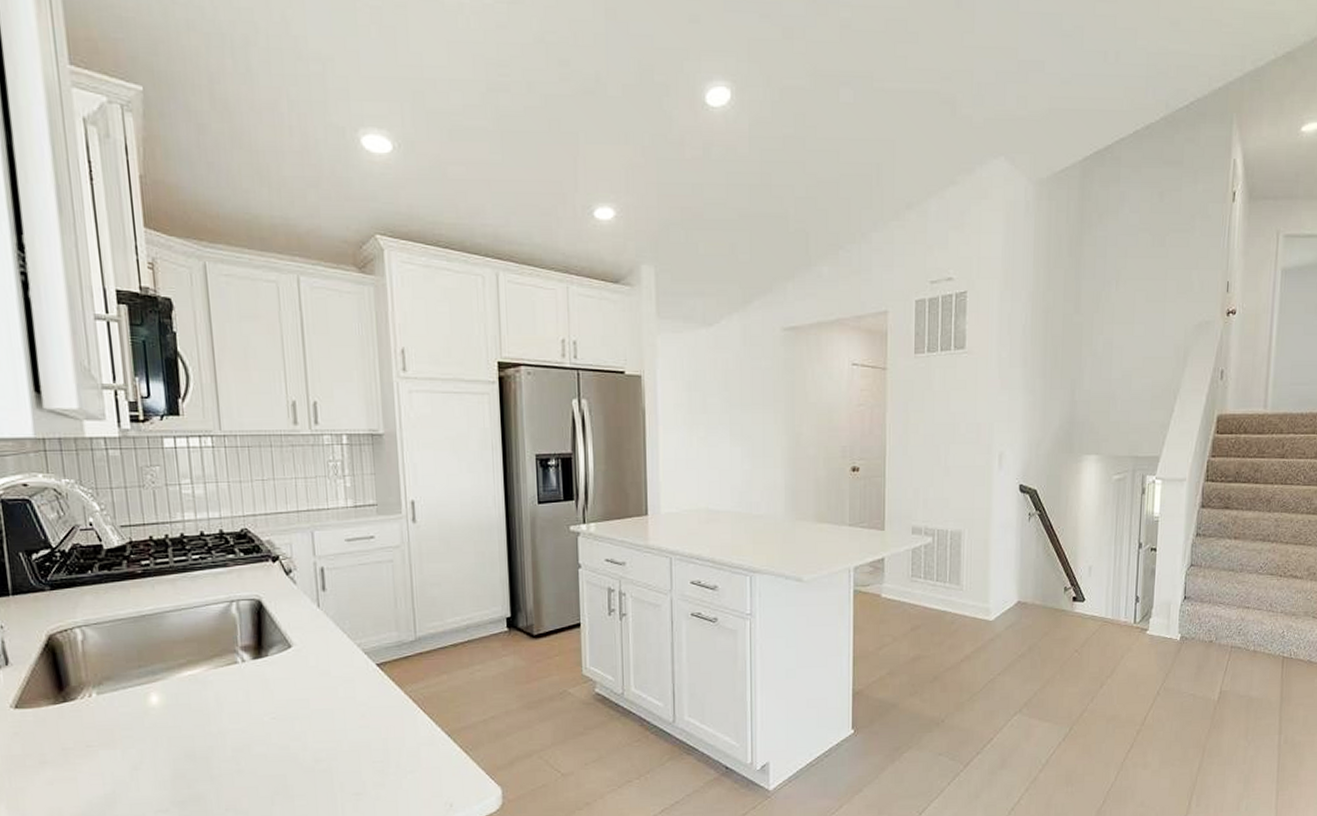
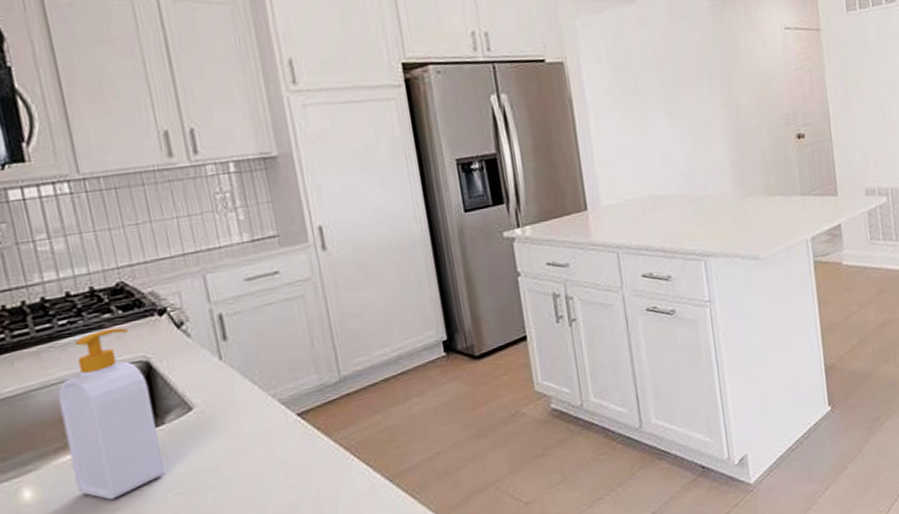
soap bottle: none [186,567,264,714] -> present [58,328,165,500]

